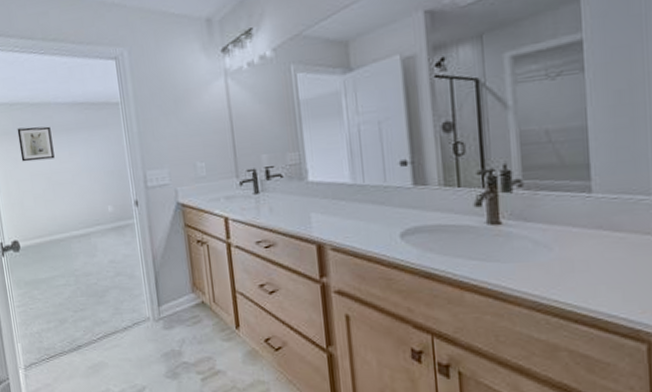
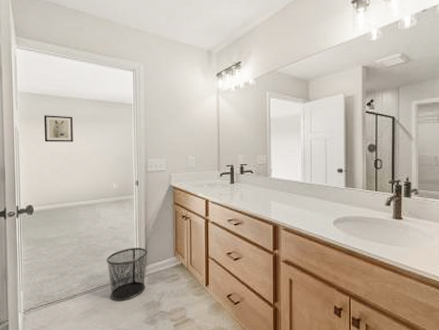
waste bin: none [110,284,162,351] -> present [106,248,147,301]

